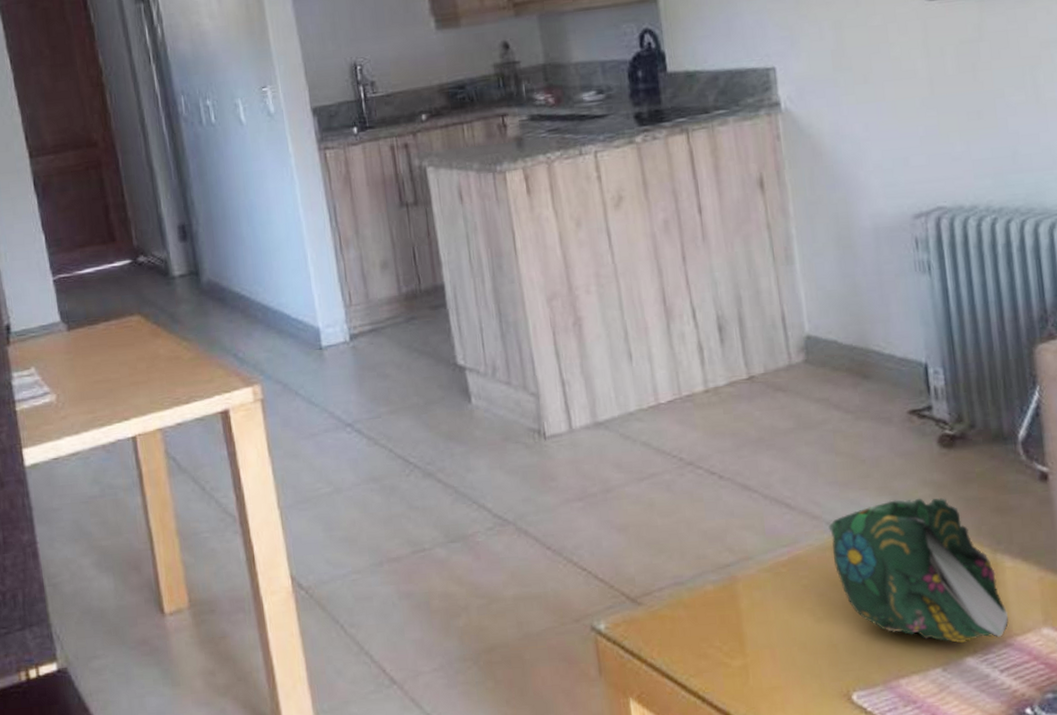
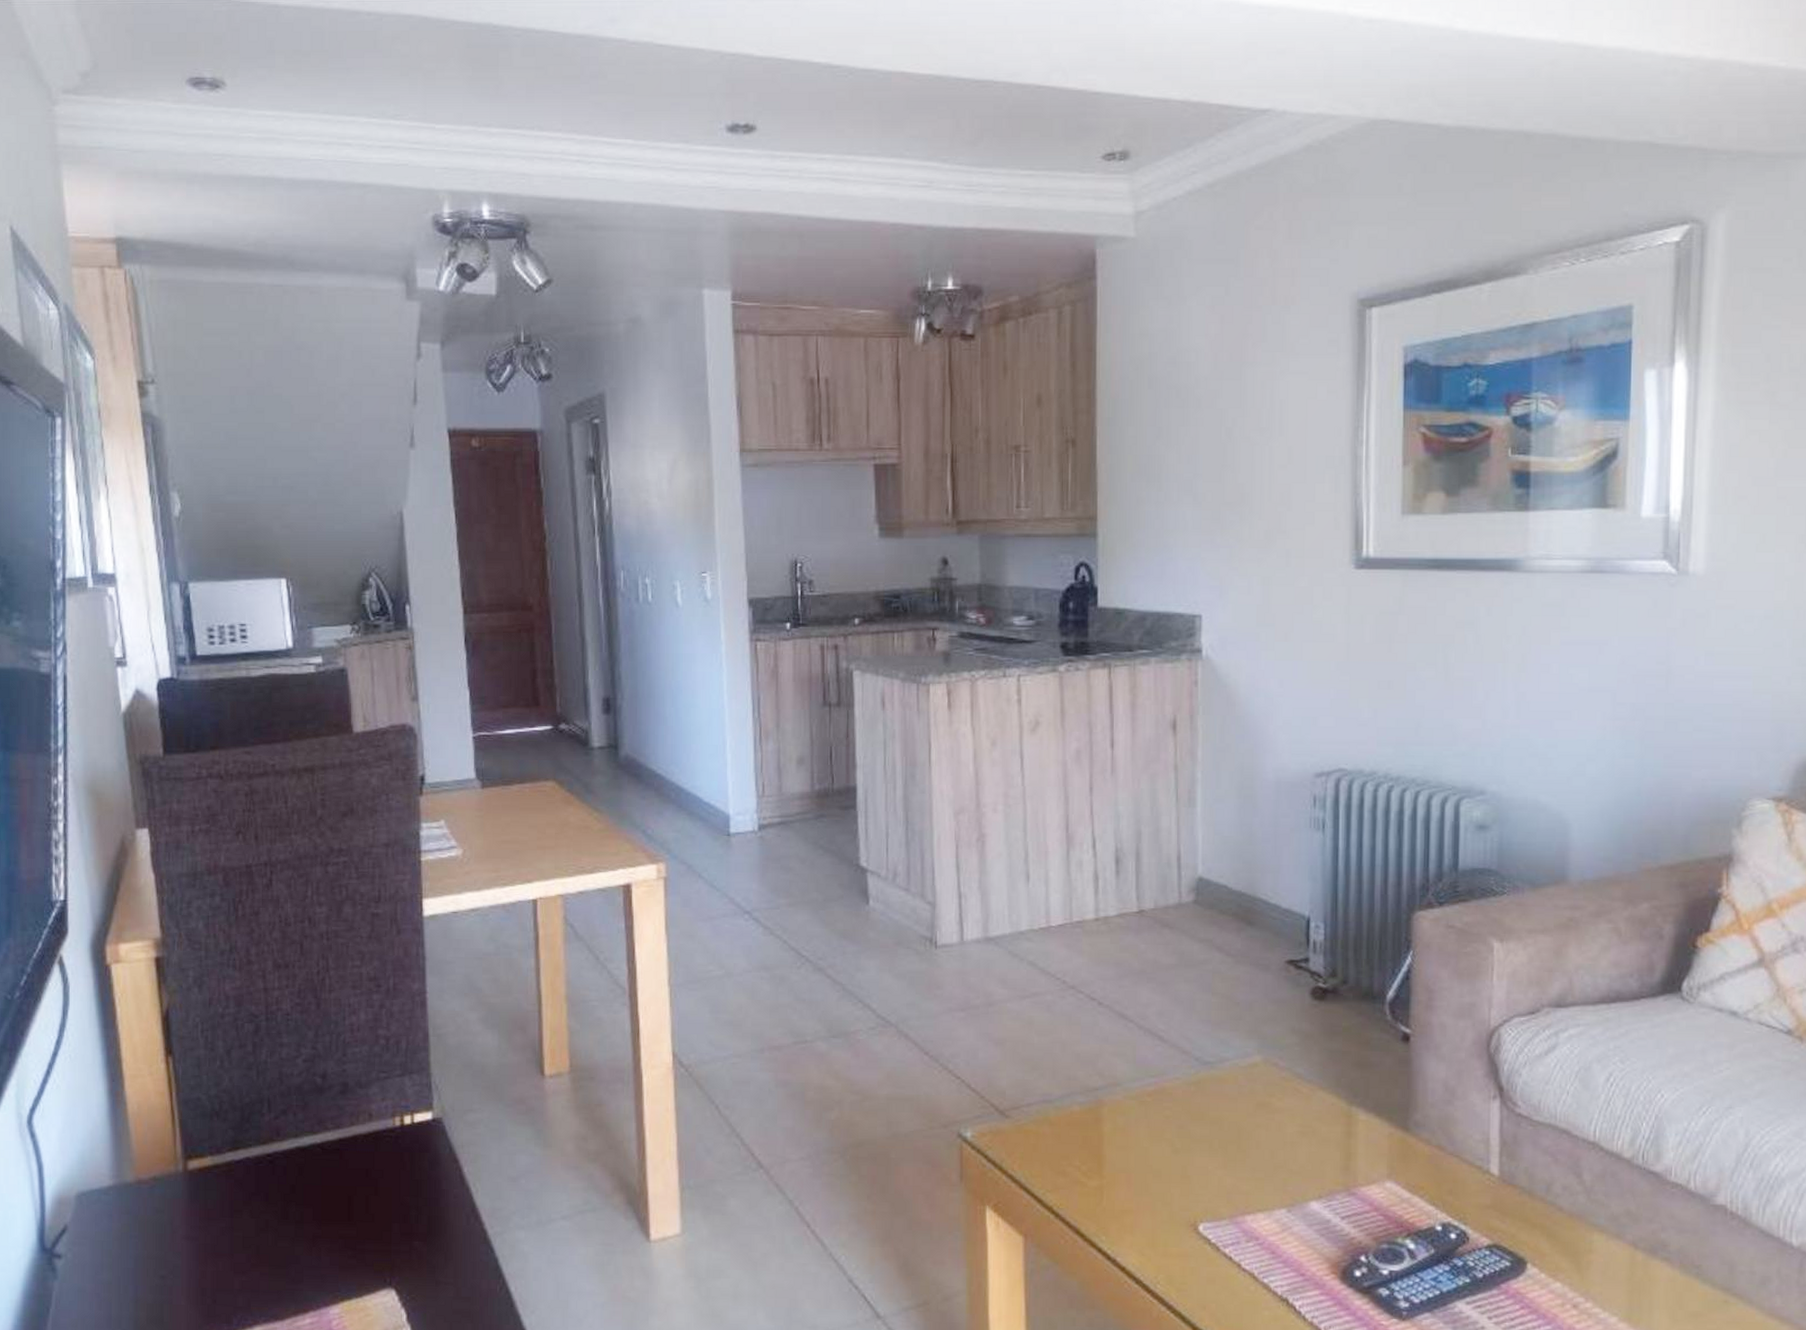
decorative bowl: present [828,498,1009,643] -> none [1196,1044,1355,1187]

